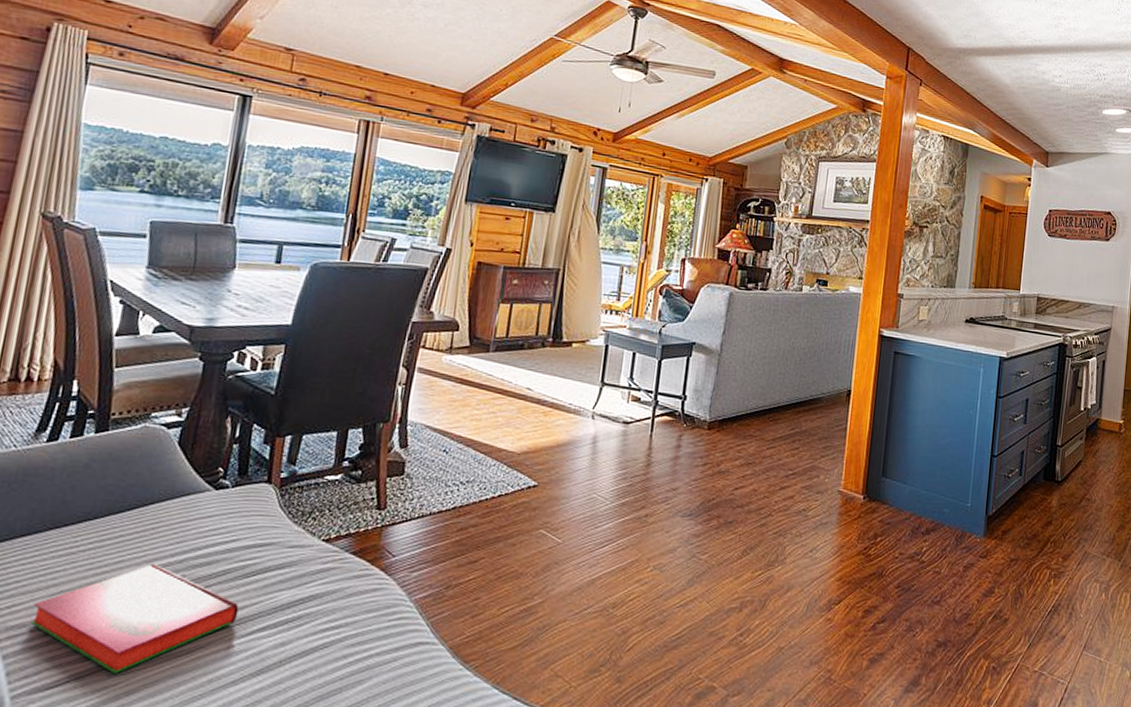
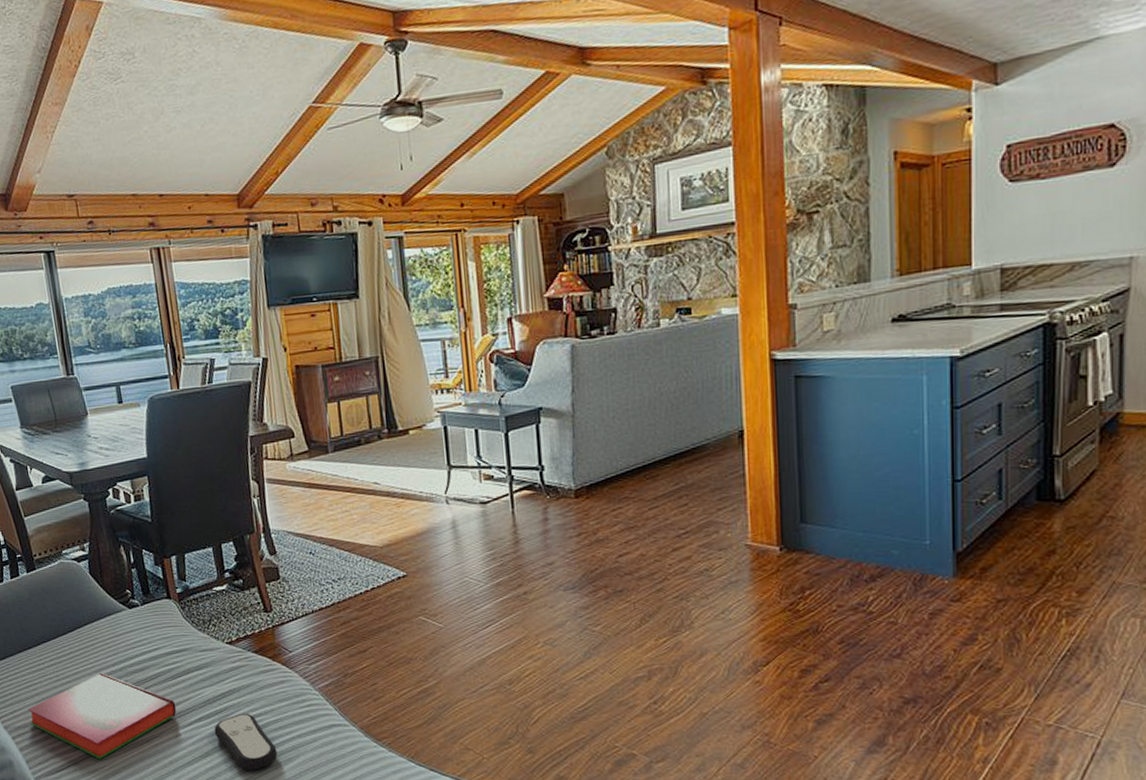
remote control: none [277,623,348,694] -> present [214,713,278,771]

